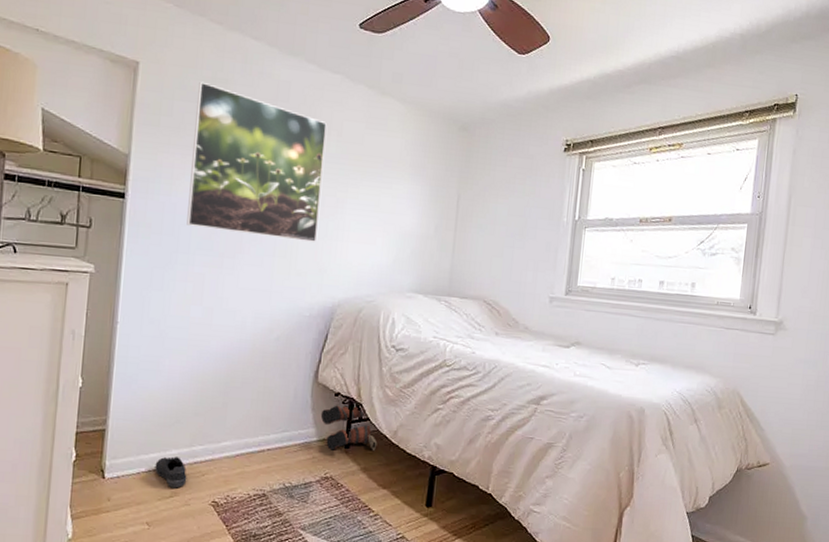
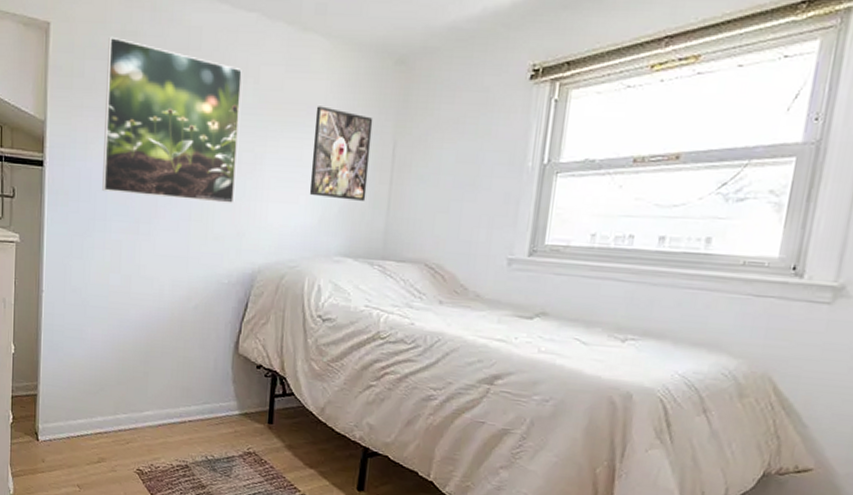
shoe: present [155,456,187,488] -> none [83,423,113,454]
boots: present [320,404,378,450] -> none [242,377,303,427]
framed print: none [385,160,441,245] -> present [309,106,373,201]

